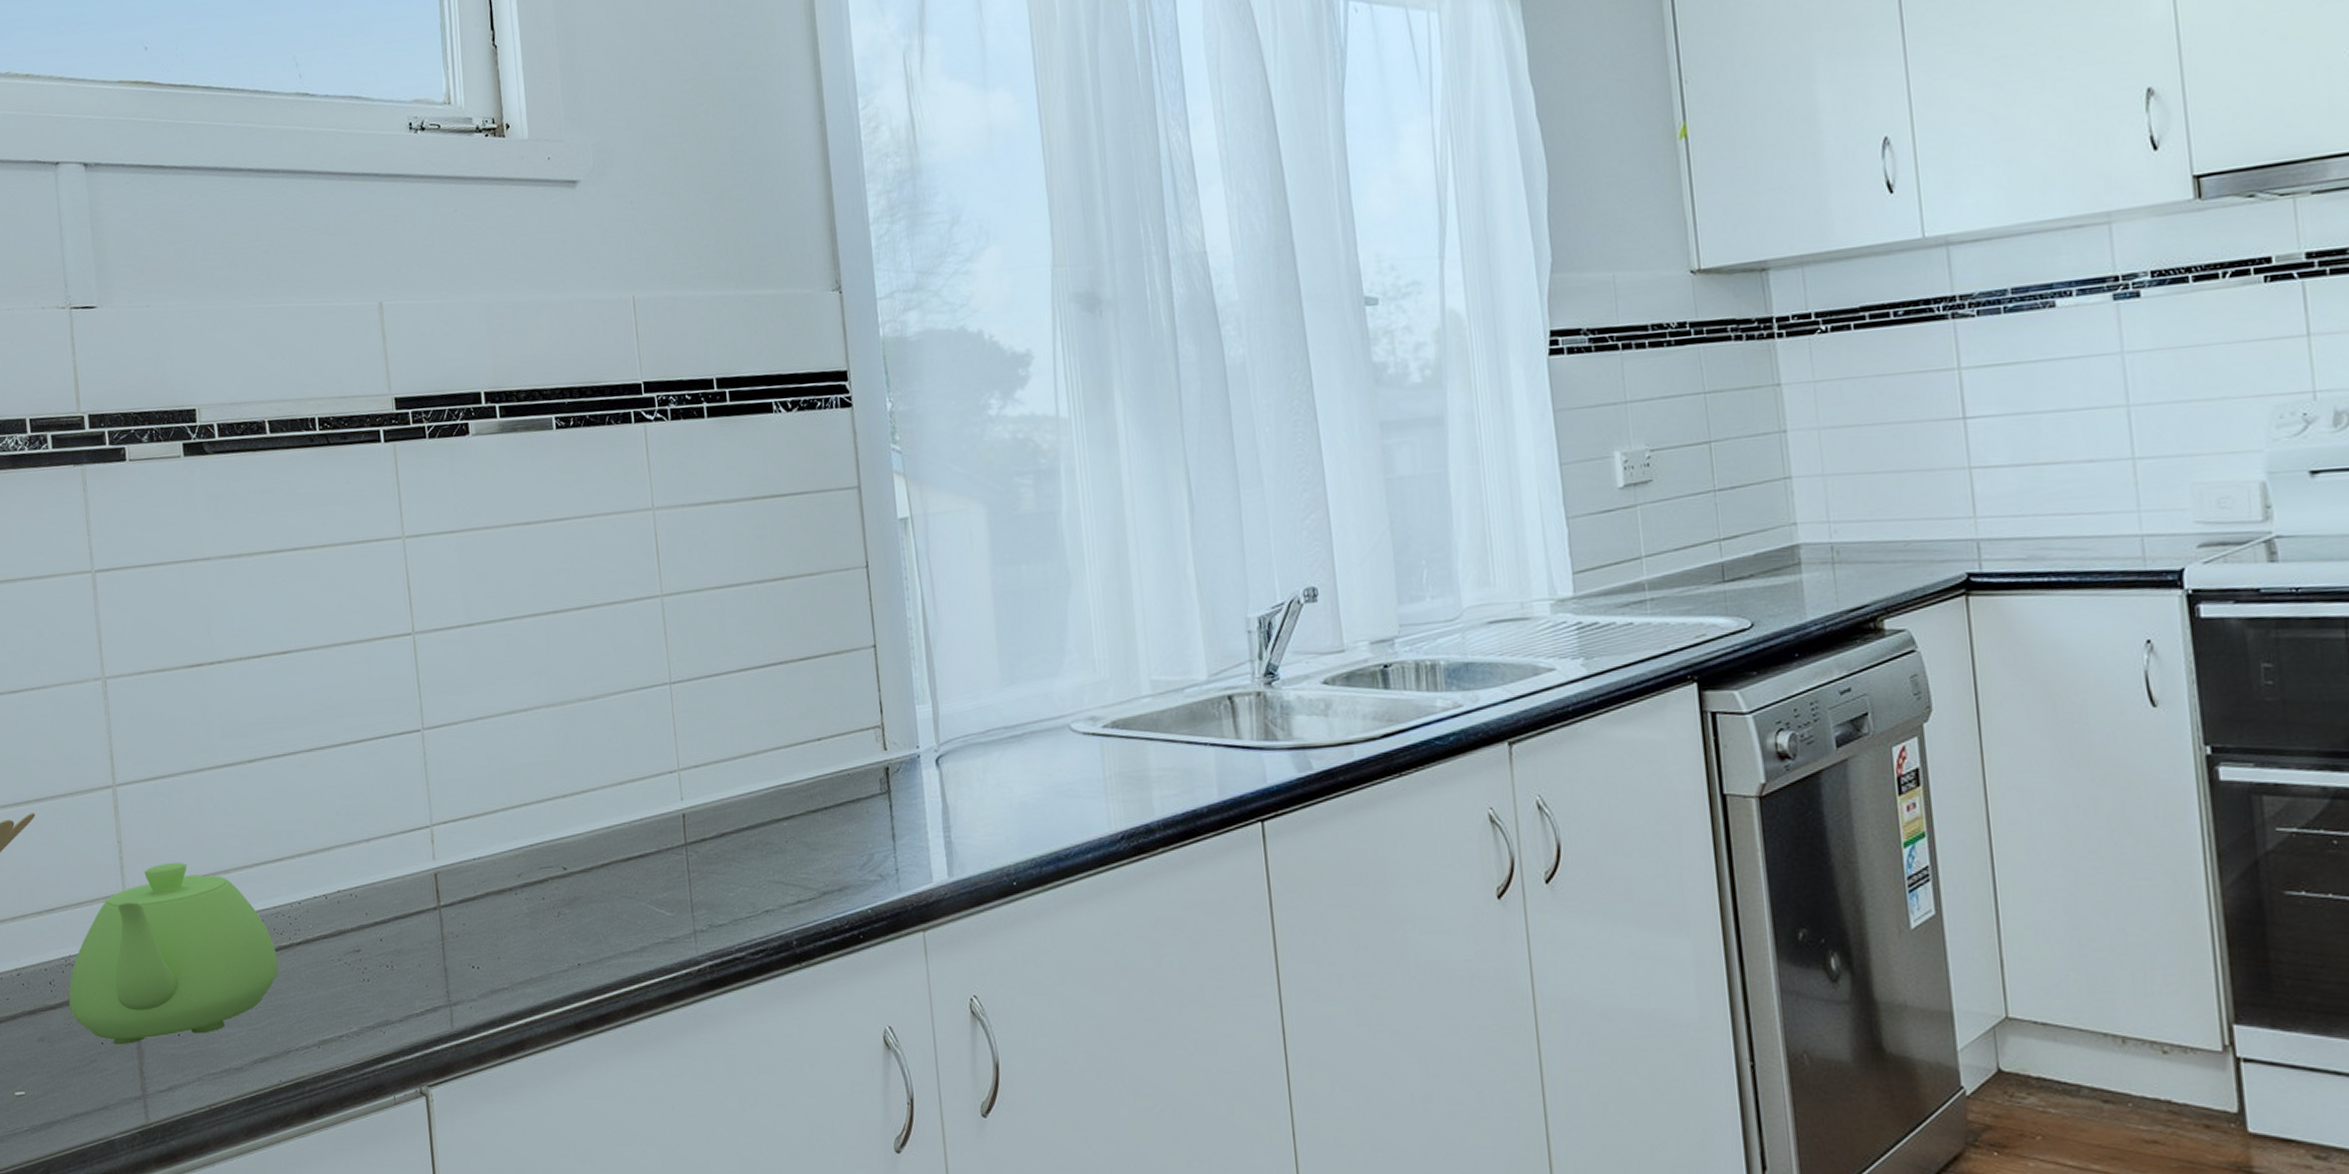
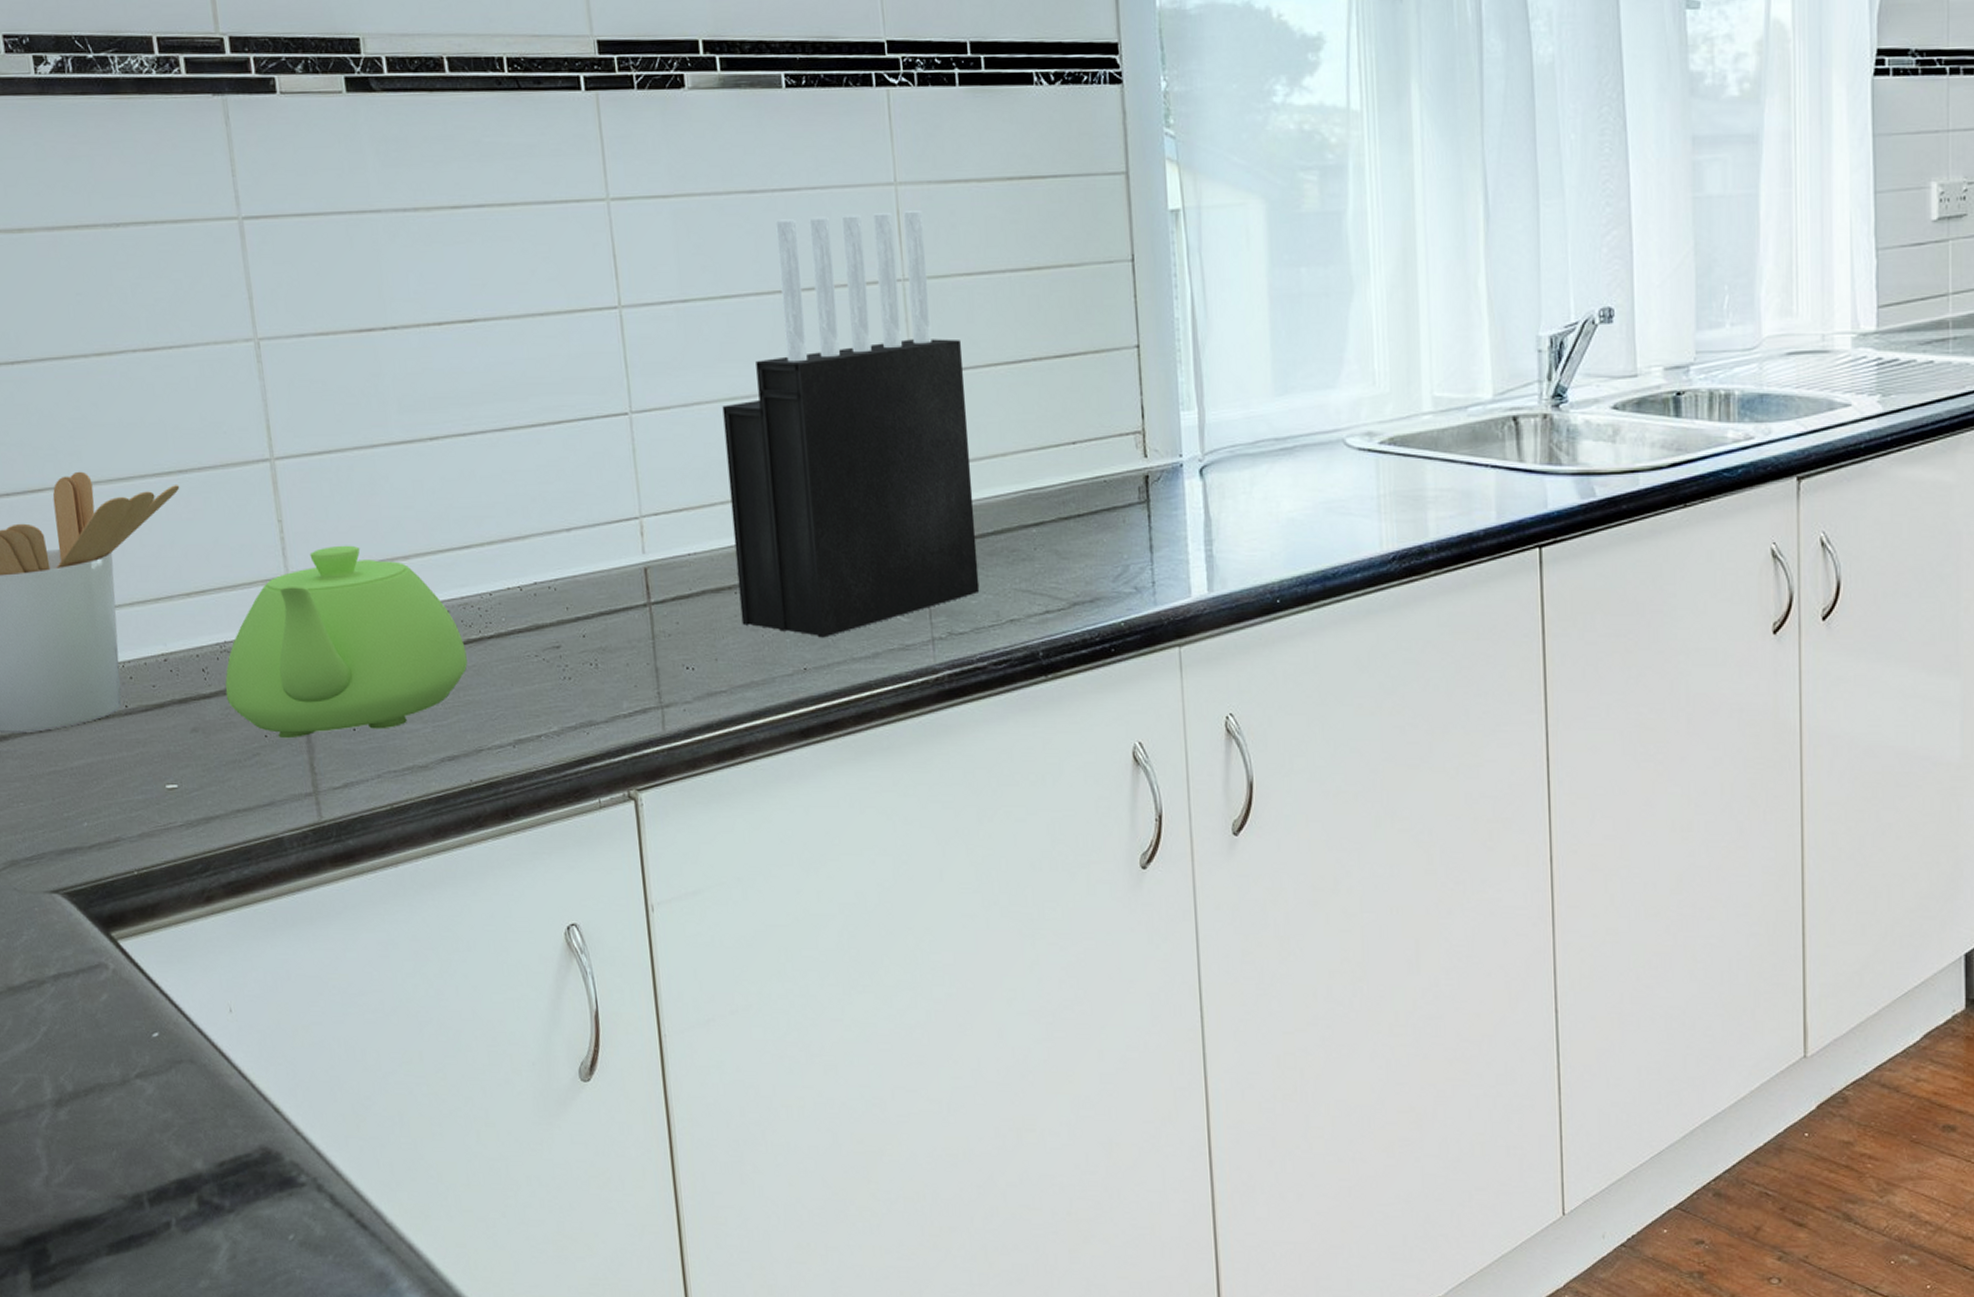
knife block: none [503,532,737,934] -> present [722,211,980,638]

